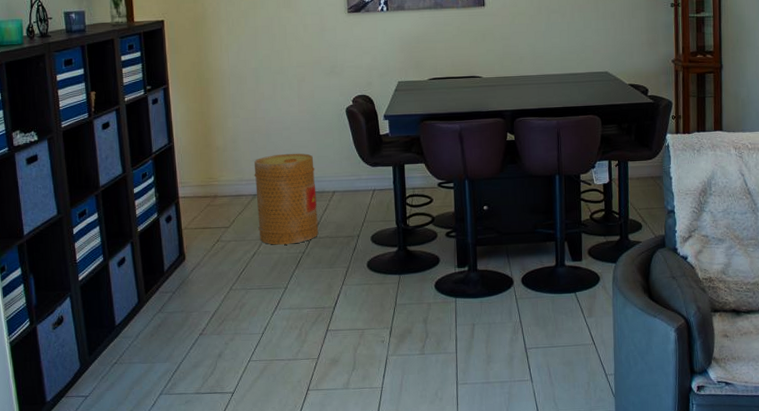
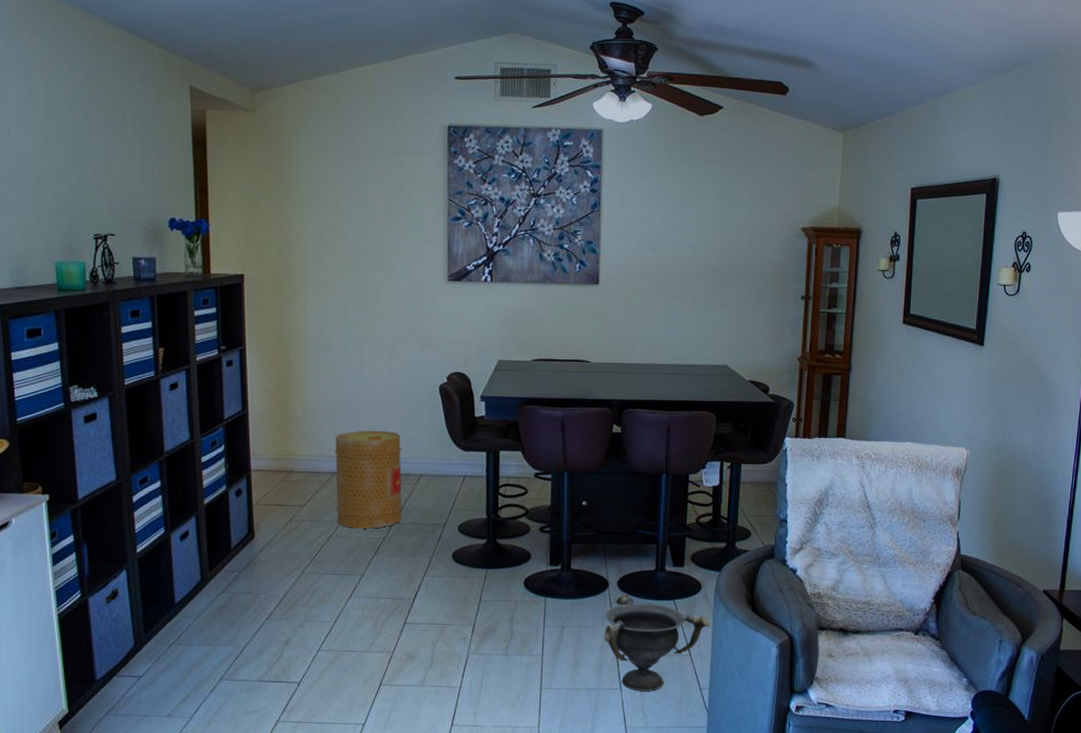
decorative bowl: none [512,289,611,381] -> present [604,593,711,691]

